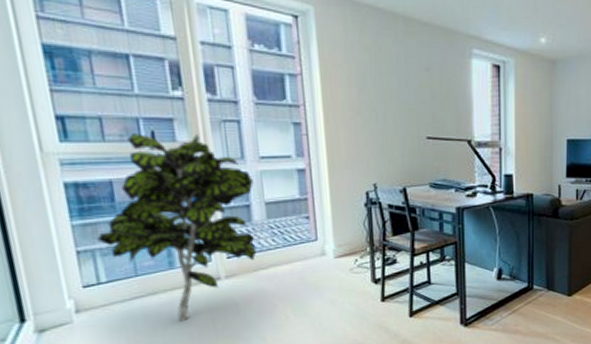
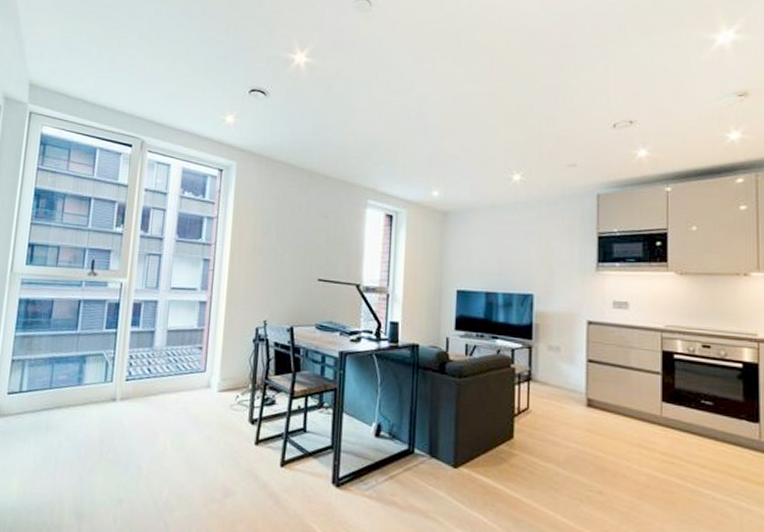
indoor plant: present [96,133,257,321] -> none [29,261,162,439]

